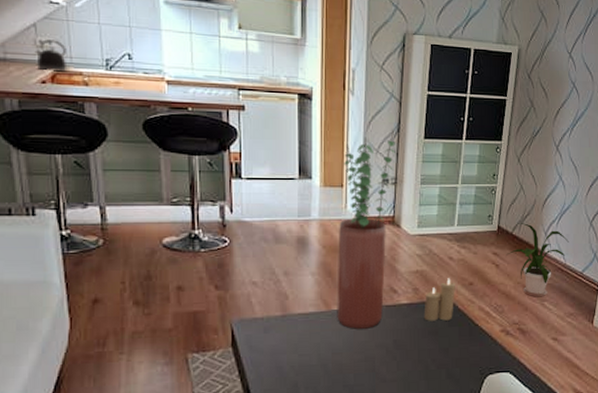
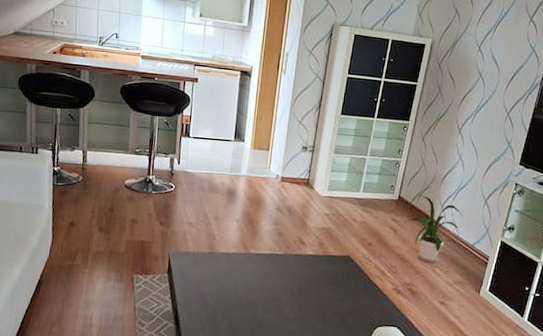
kettle: present [35,39,69,72] -> none [51,20,73,46]
vase: present [337,130,395,329] -> none [253,105,316,273]
candle: present [424,278,455,321] -> none [326,237,356,274]

